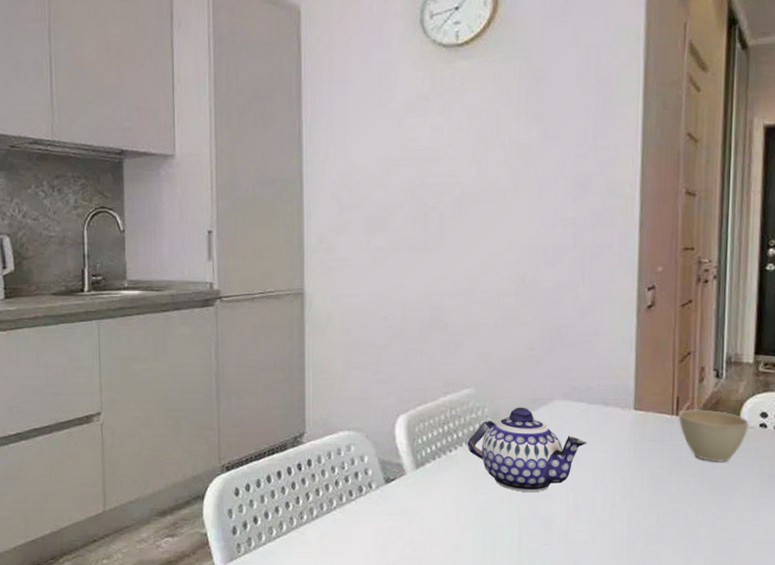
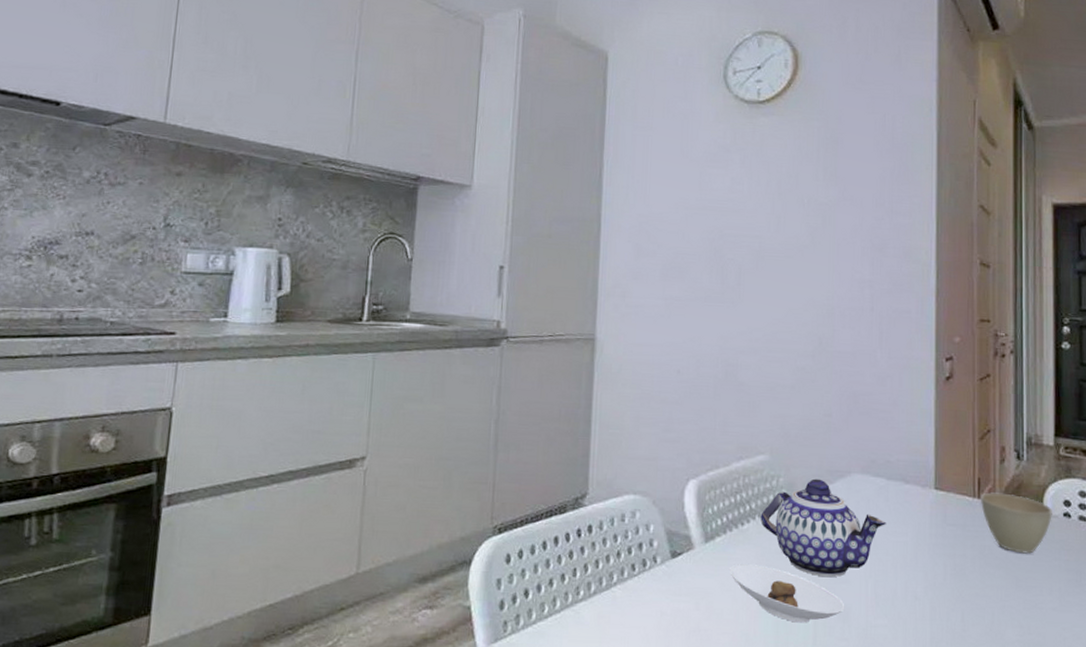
saucer: none [438,485,547,532] -> present [728,564,845,623]

